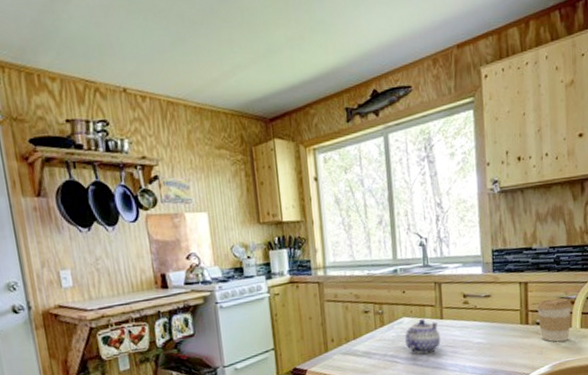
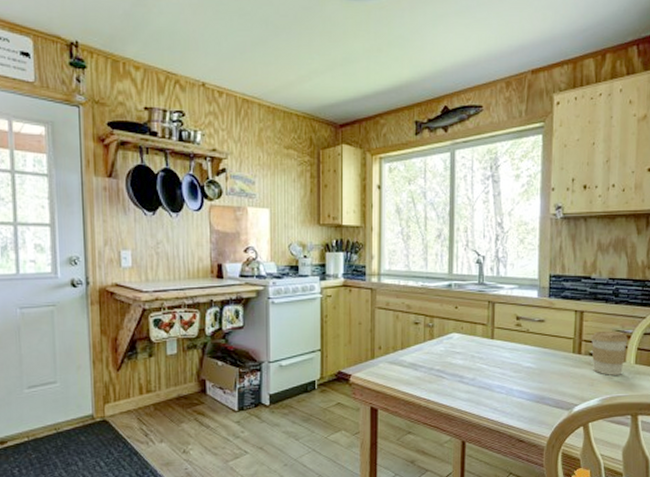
teapot: present [405,319,441,355] -> none [453,337,490,373]

